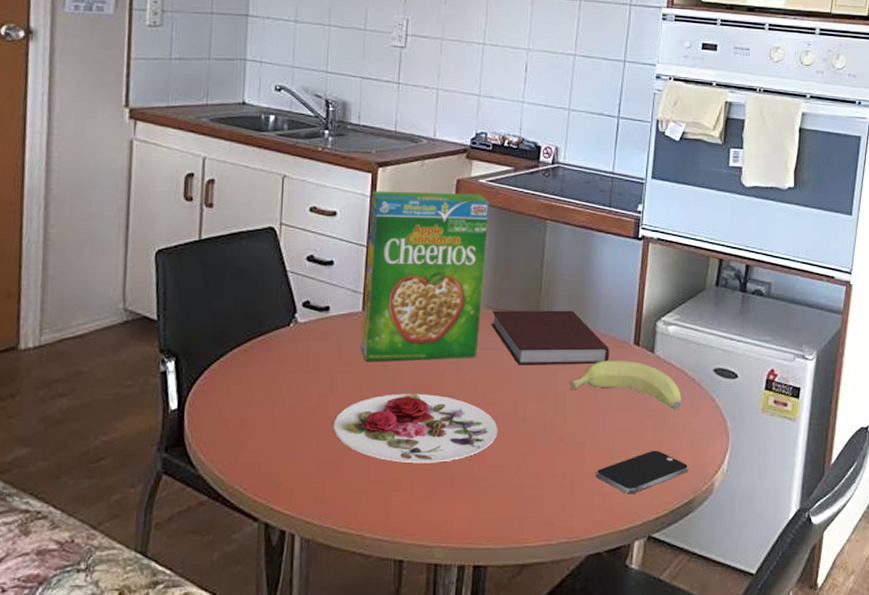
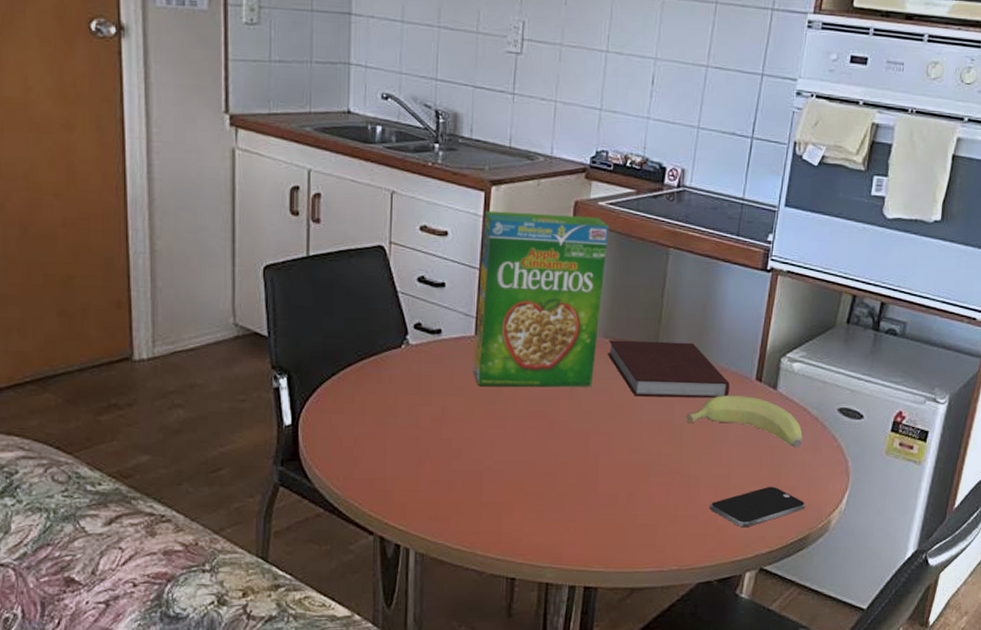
plate: present [333,393,498,464] -> none [446,419,612,488]

